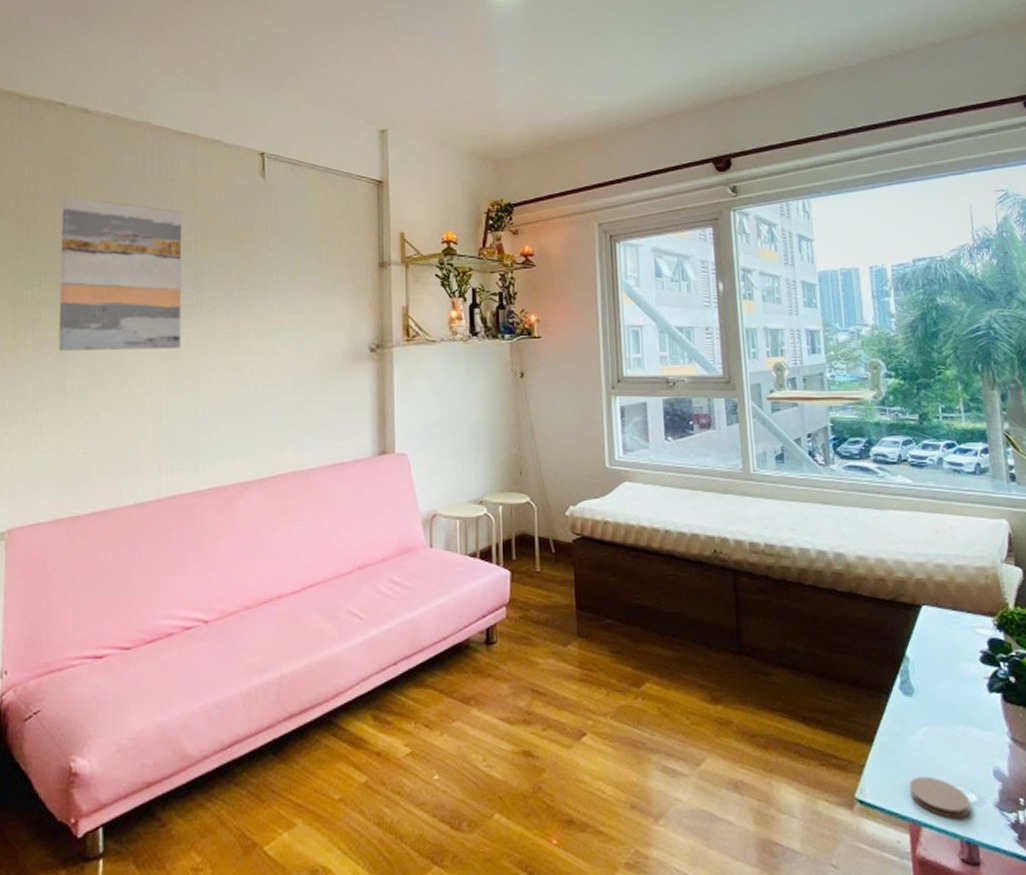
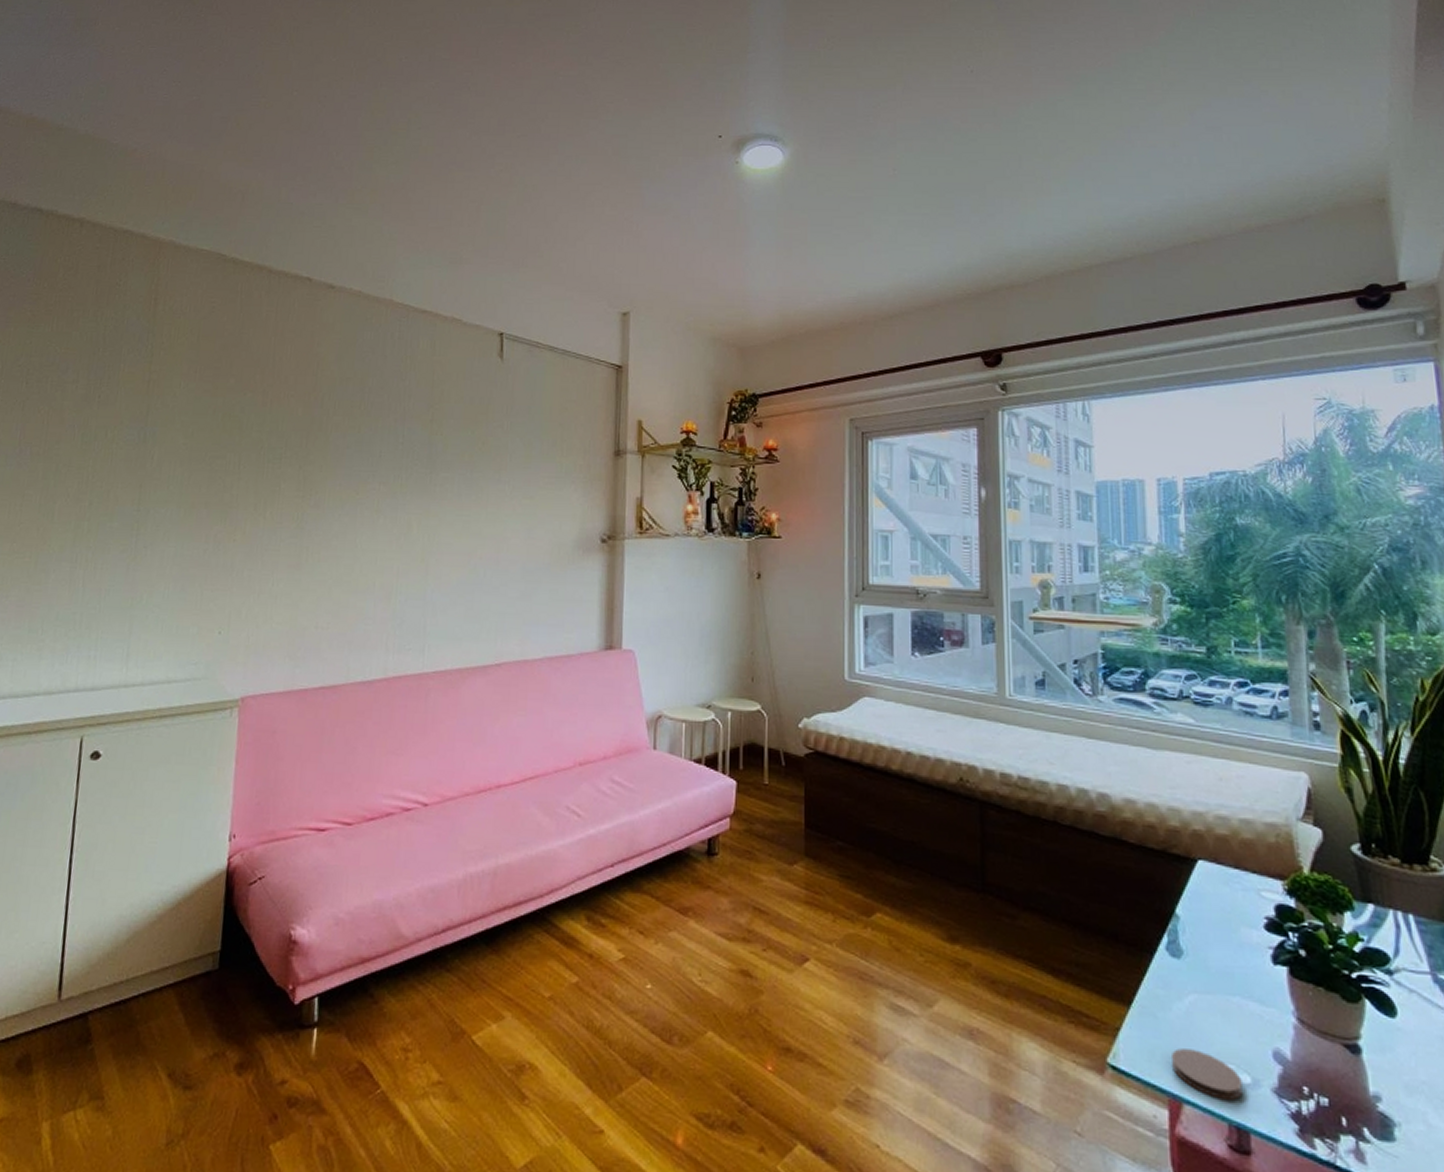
wall art: present [58,195,183,351] -> none [295,370,420,529]

